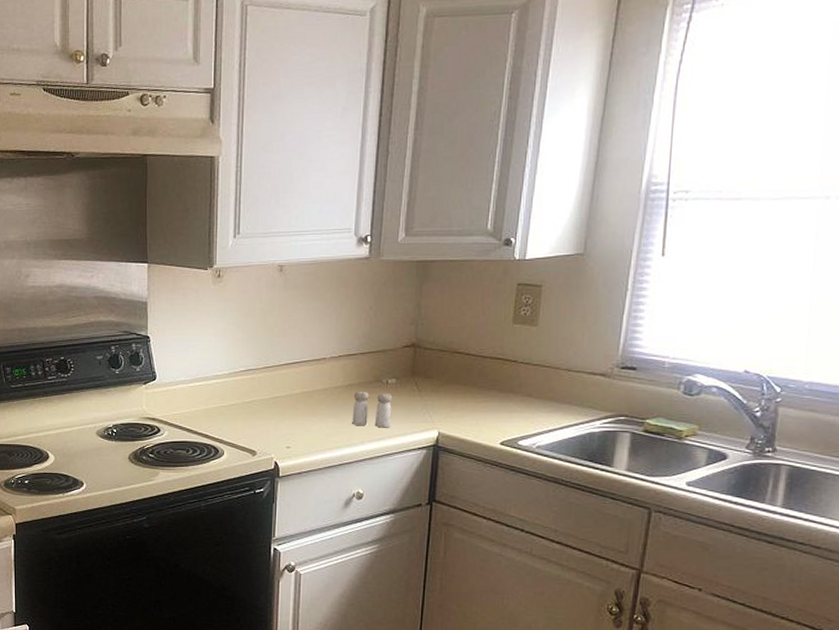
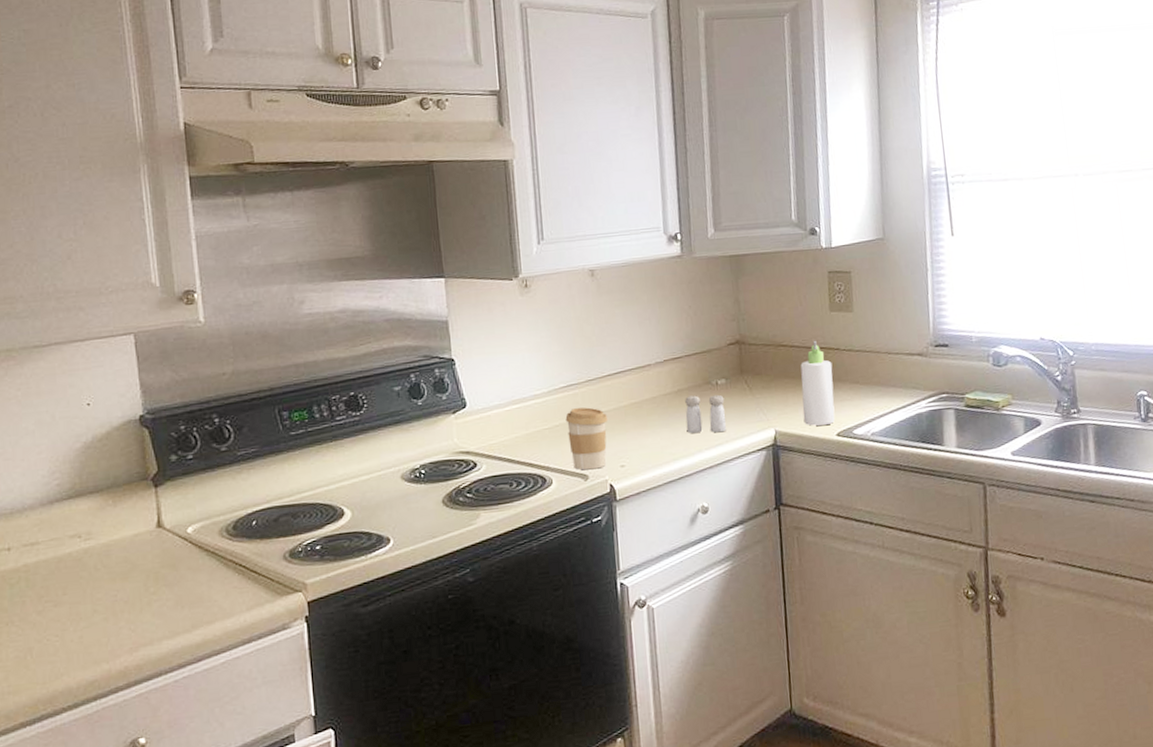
coffee cup: none [241,391,280,447] -> present [565,407,609,471]
bottle: none [468,350,507,433] -> present [800,340,835,426]

